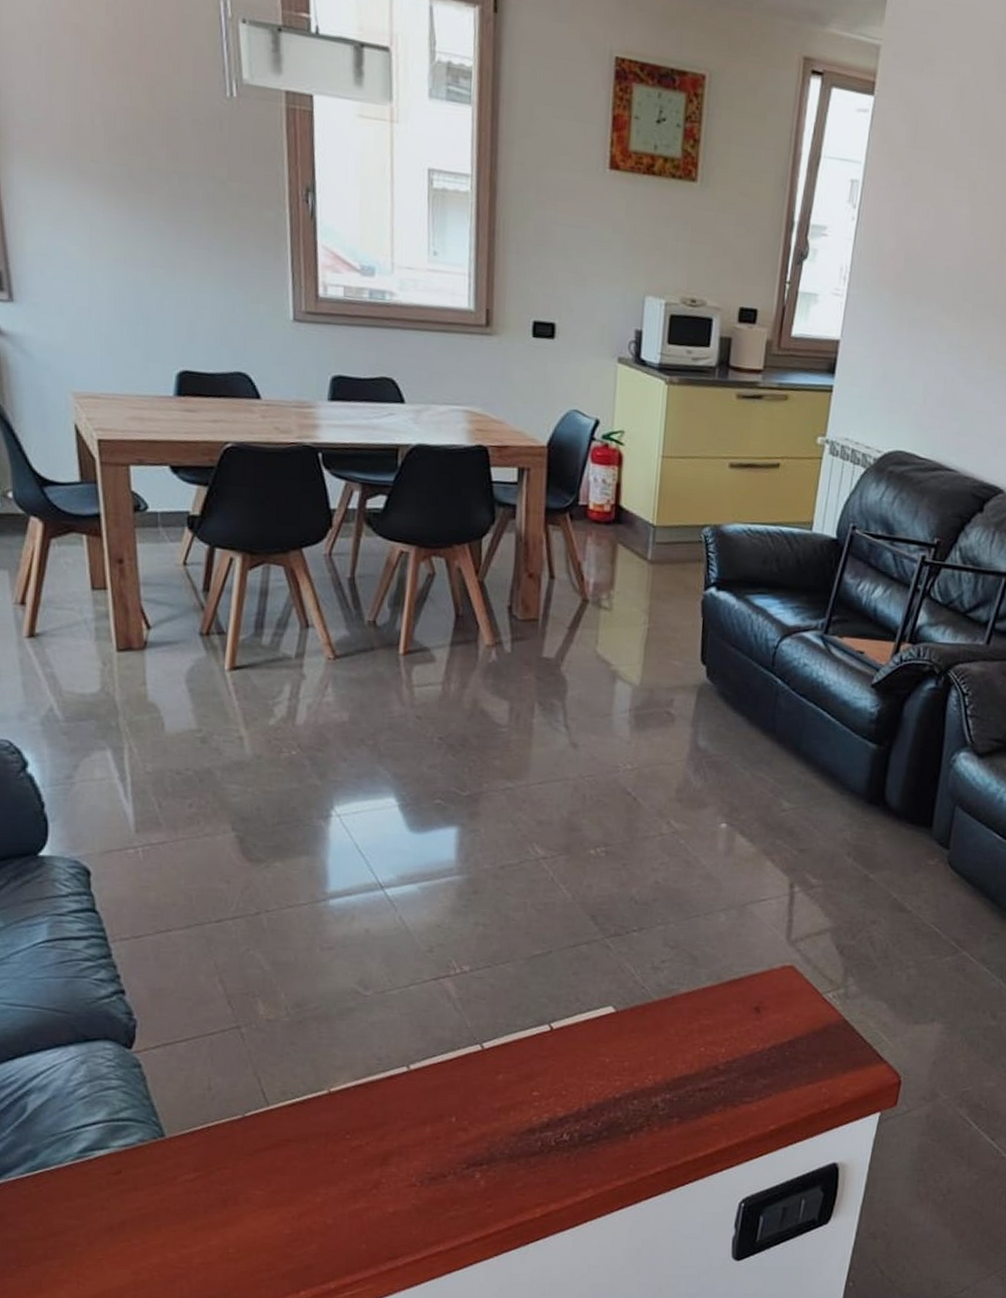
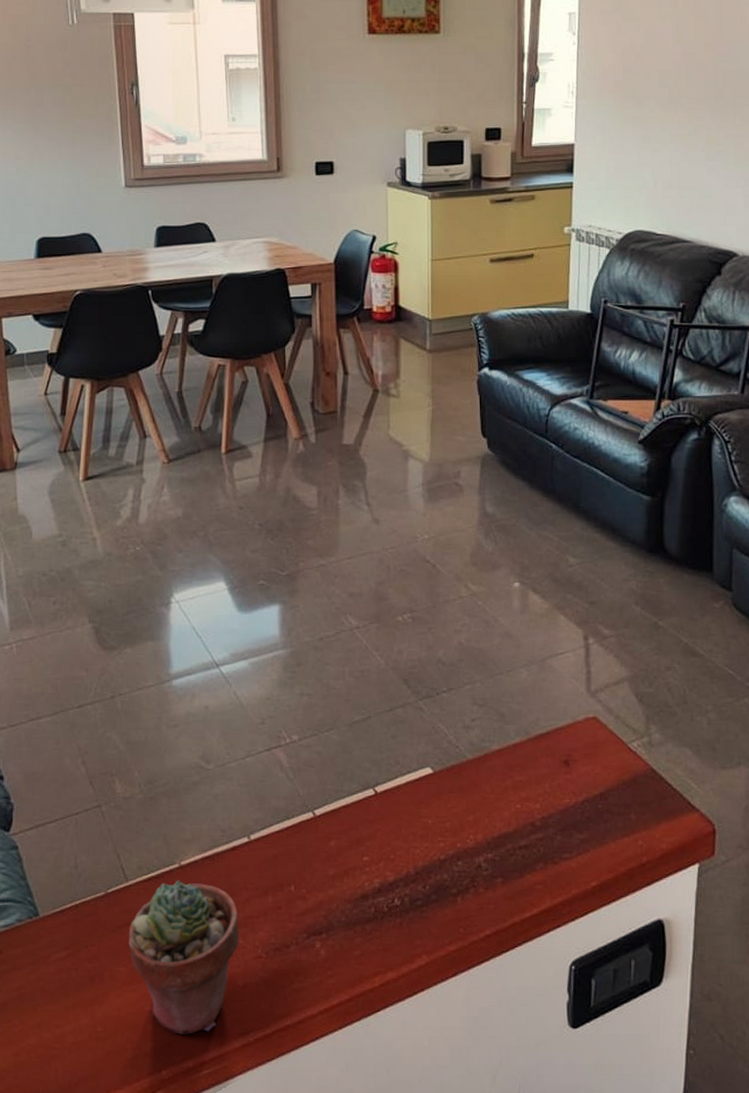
potted succulent: none [267,1106,393,1258] -> present [128,880,240,1035]

